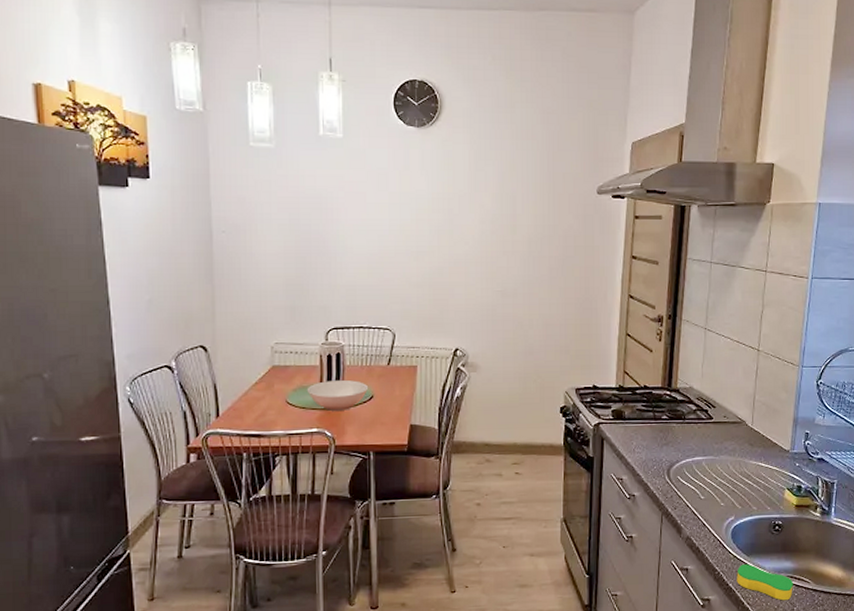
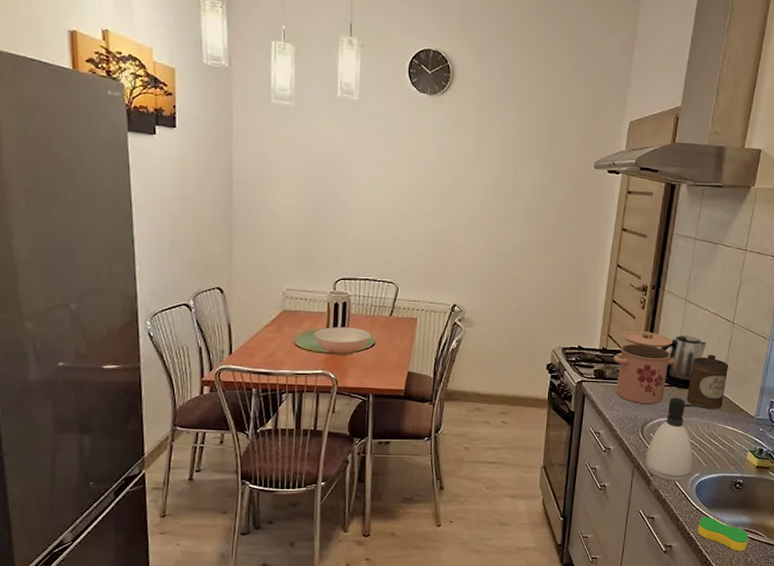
cooking pot: none [631,364,698,445] -> present [613,330,675,405]
soap dispenser: none [674,435,732,529] -> present [645,397,702,482]
kettle: none [682,366,731,426] -> present [661,335,706,390]
canister: none [715,386,757,446] -> present [687,354,728,410]

